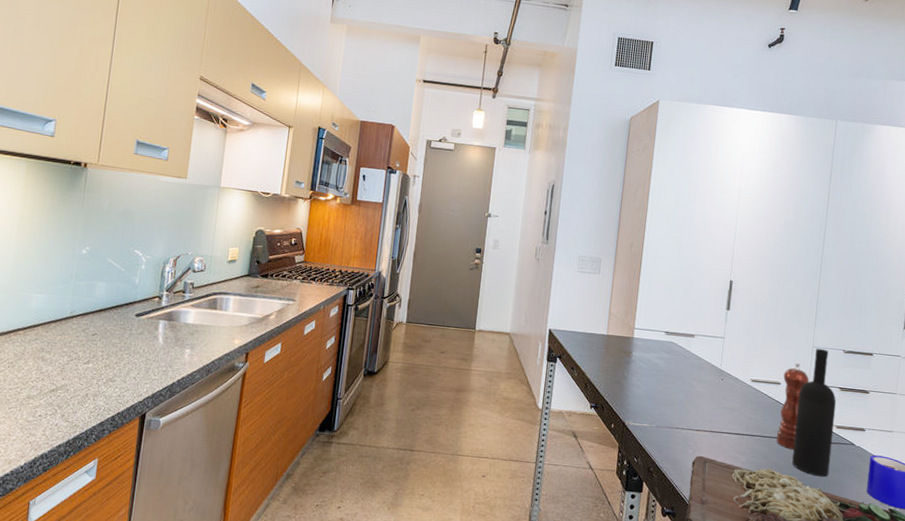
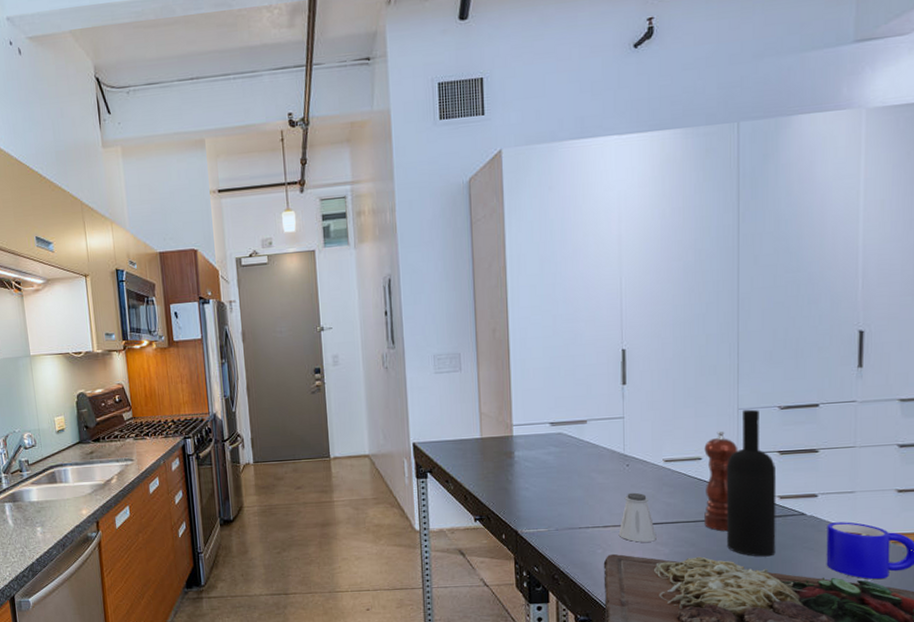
saltshaker: none [707,403,738,450] -> present [618,492,657,542]

